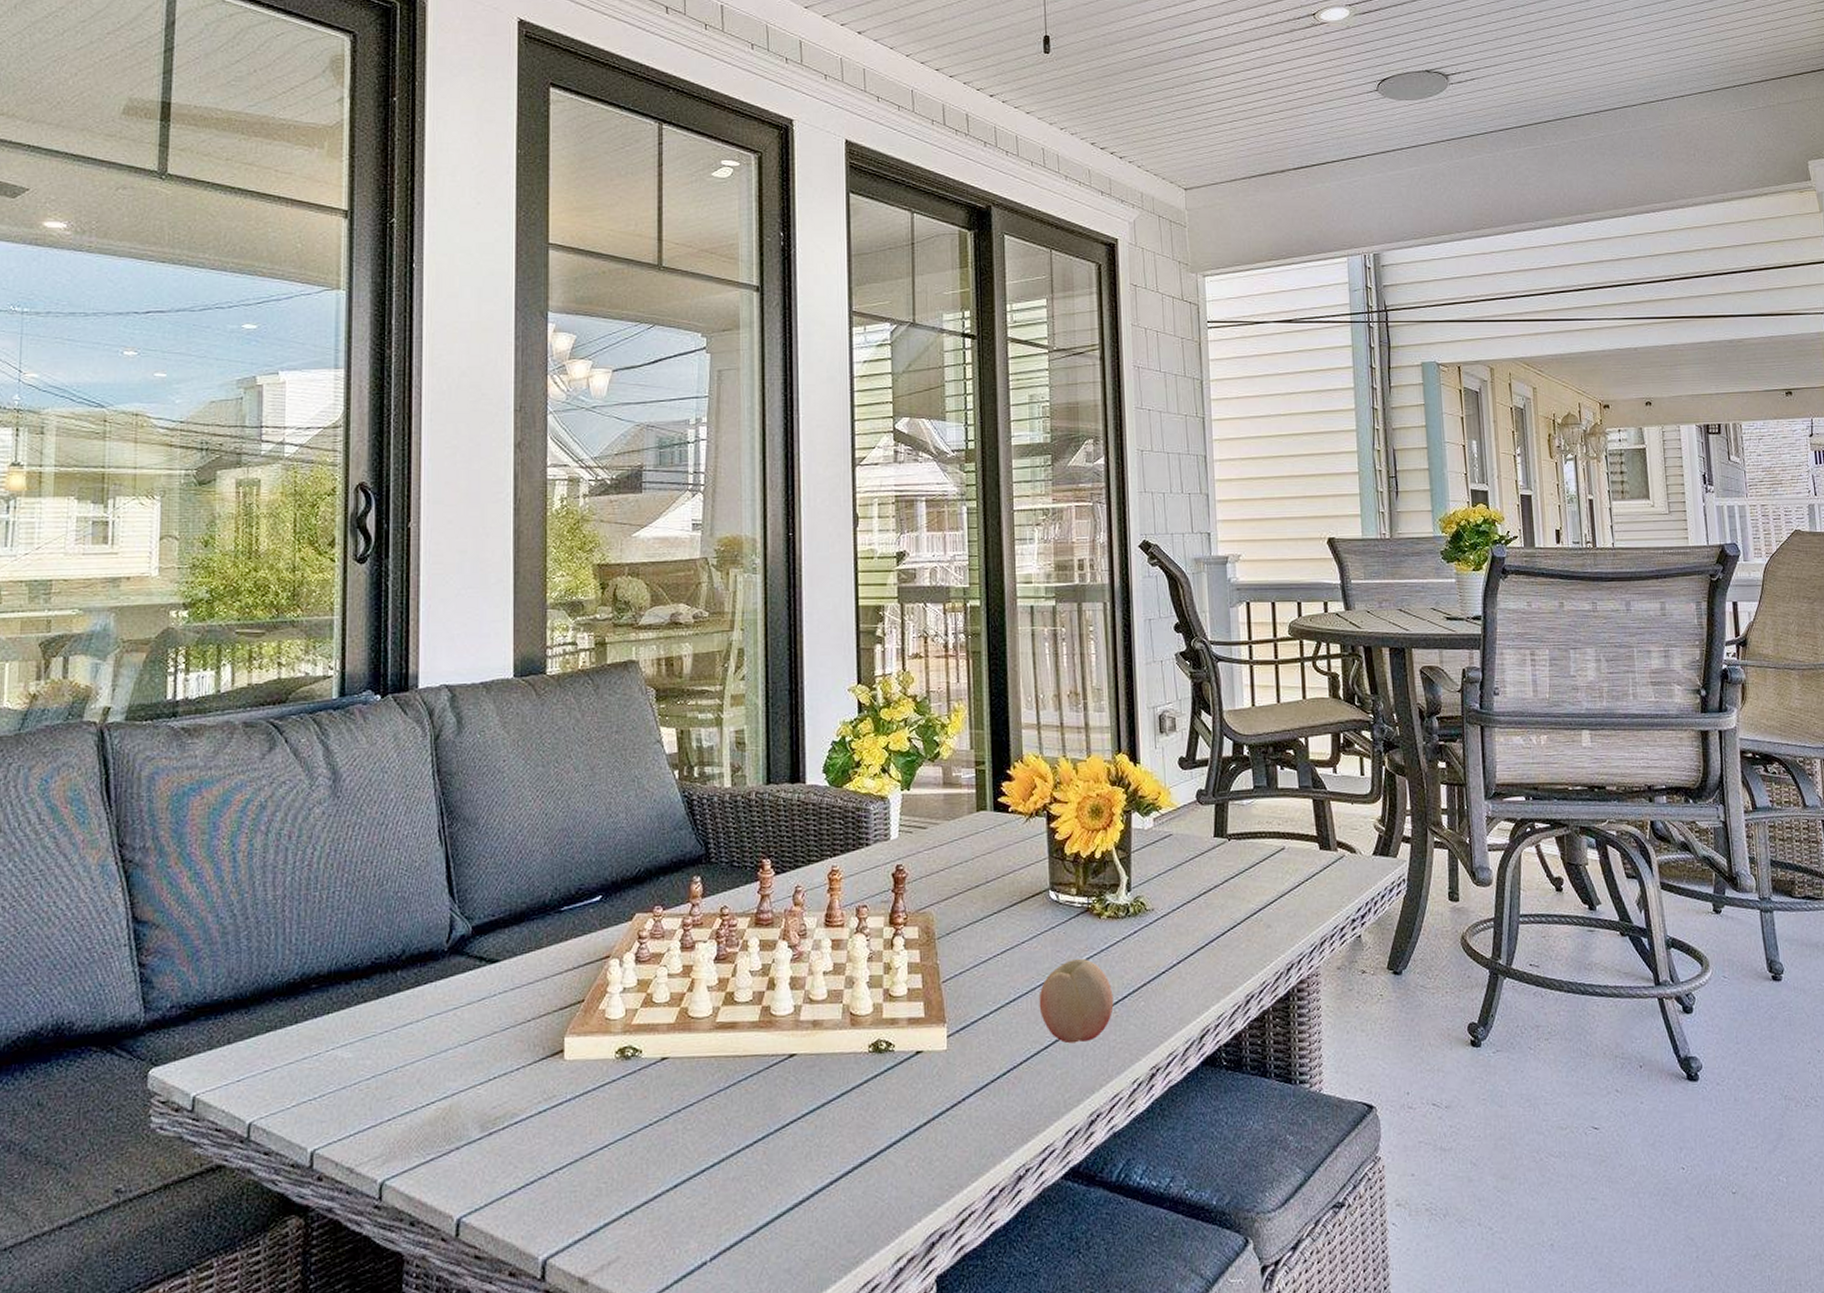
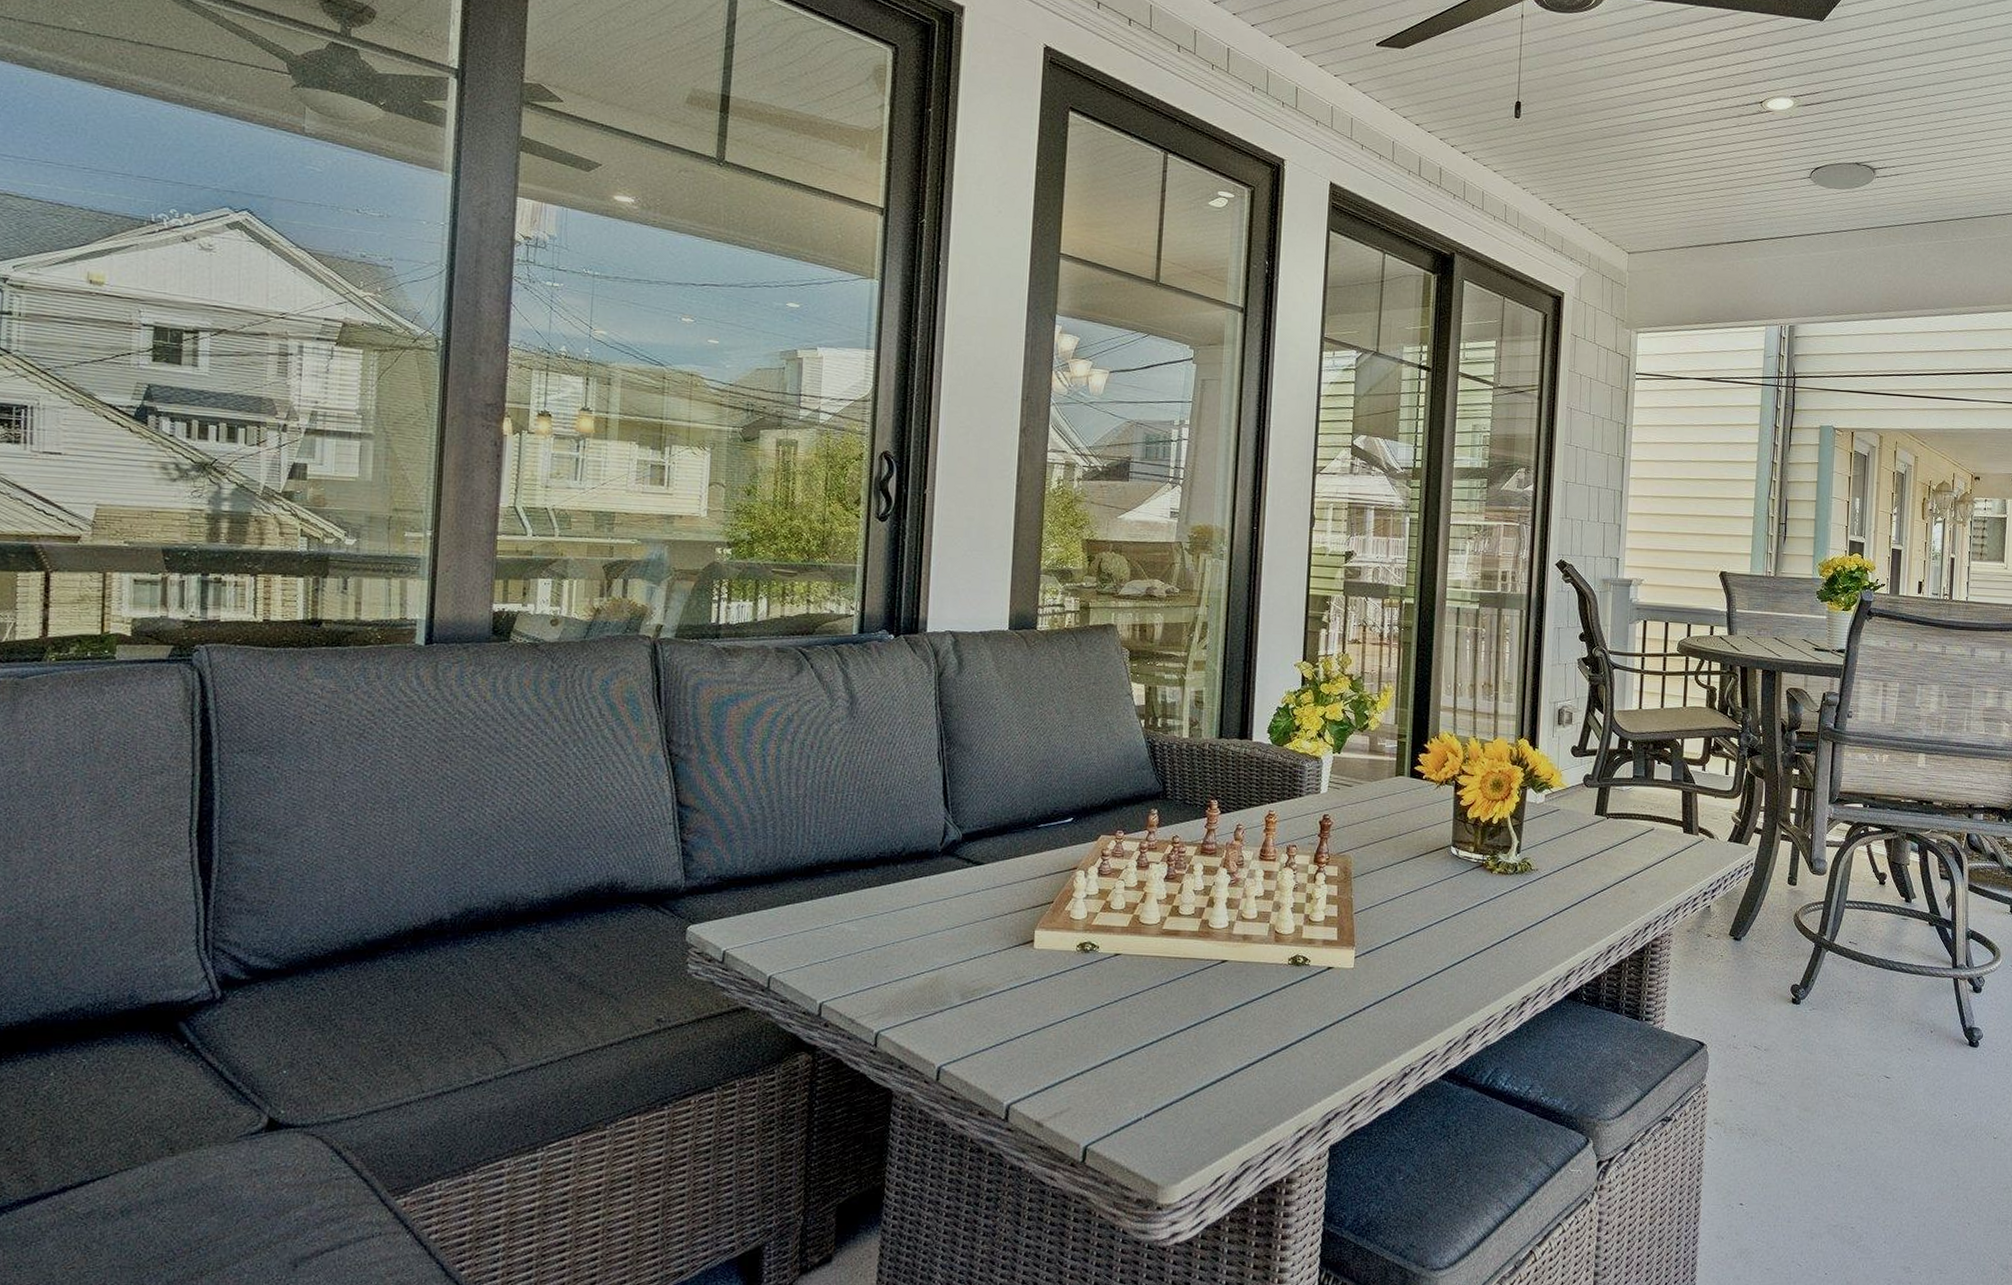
fruit: present [1039,959,1114,1044] -> none [1433,905,1497,972]

